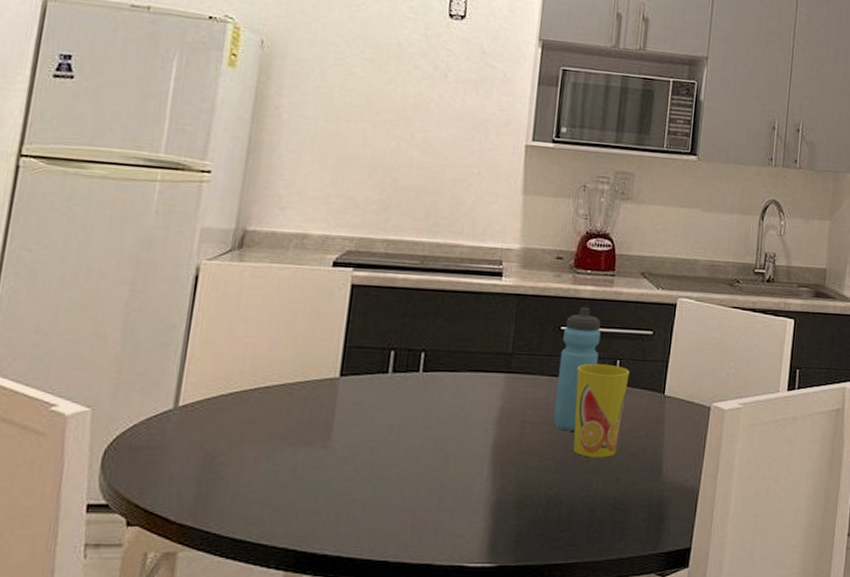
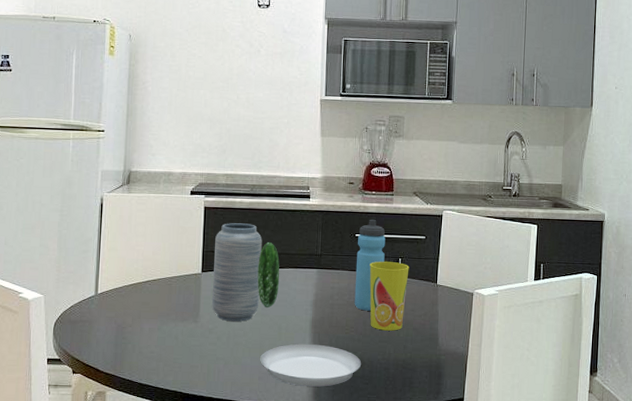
vase: none [351,307,432,446] -> present [211,223,262,321]
plate: none [415,334,558,537] -> present [257,241,362,387]

